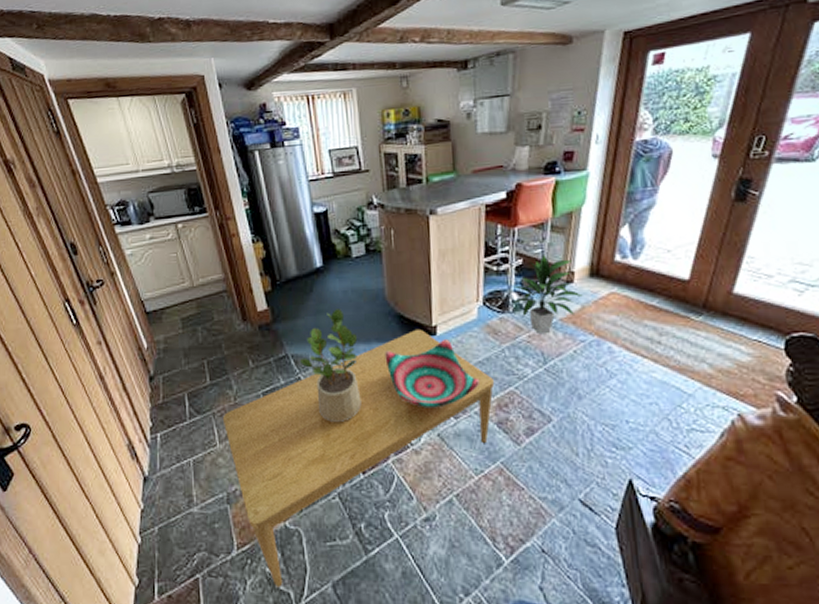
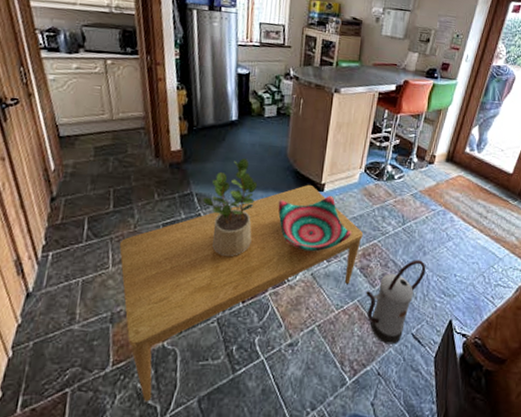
watering can: none [510,406,585,514] -> present [366,260,426,345]
indoor plant: present [512,254,583,333] -> none [386,138,439,200]

